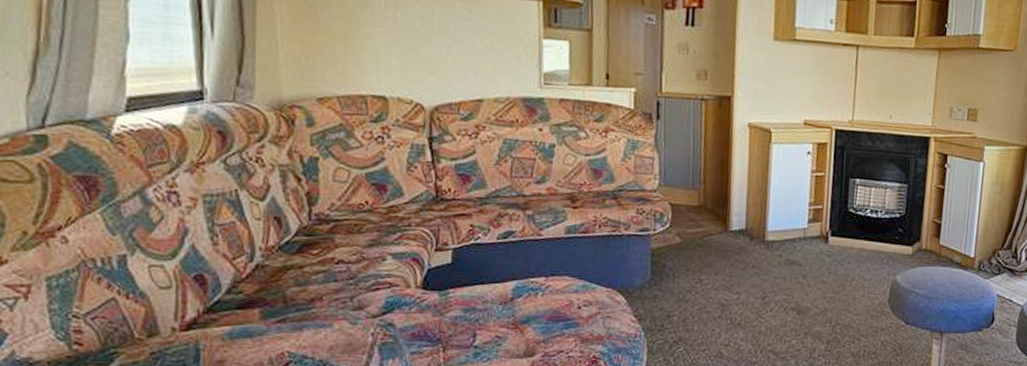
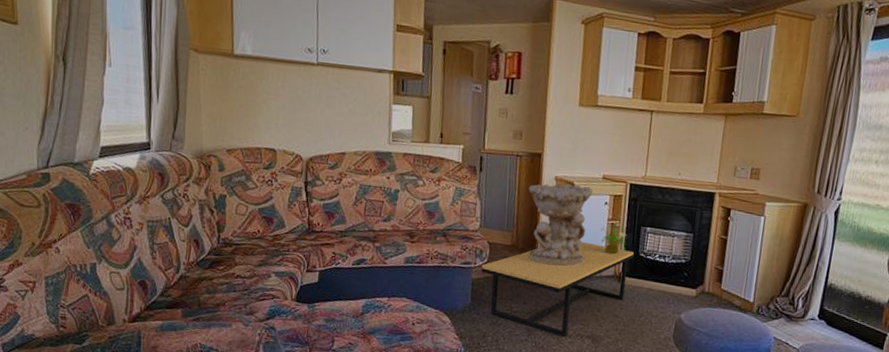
coffee table: none [662,198,842,311] -> present [481,241,634,338]
decorative bowl: none [717,131,793,229] -> present [528,183,593,267]
potted plant: none [803,166,834,211] -> present [600,215,628,254]

